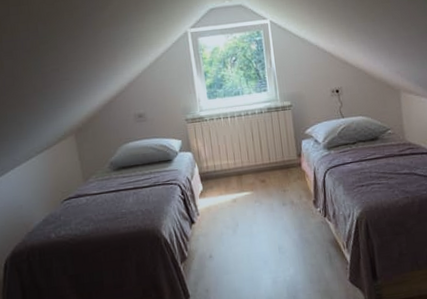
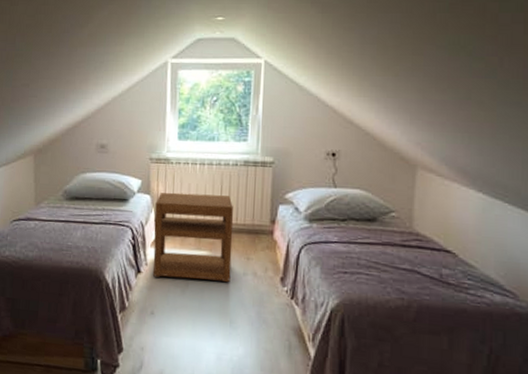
nightstand: none [197,140,273,224] -> present [153,192,234,283]

